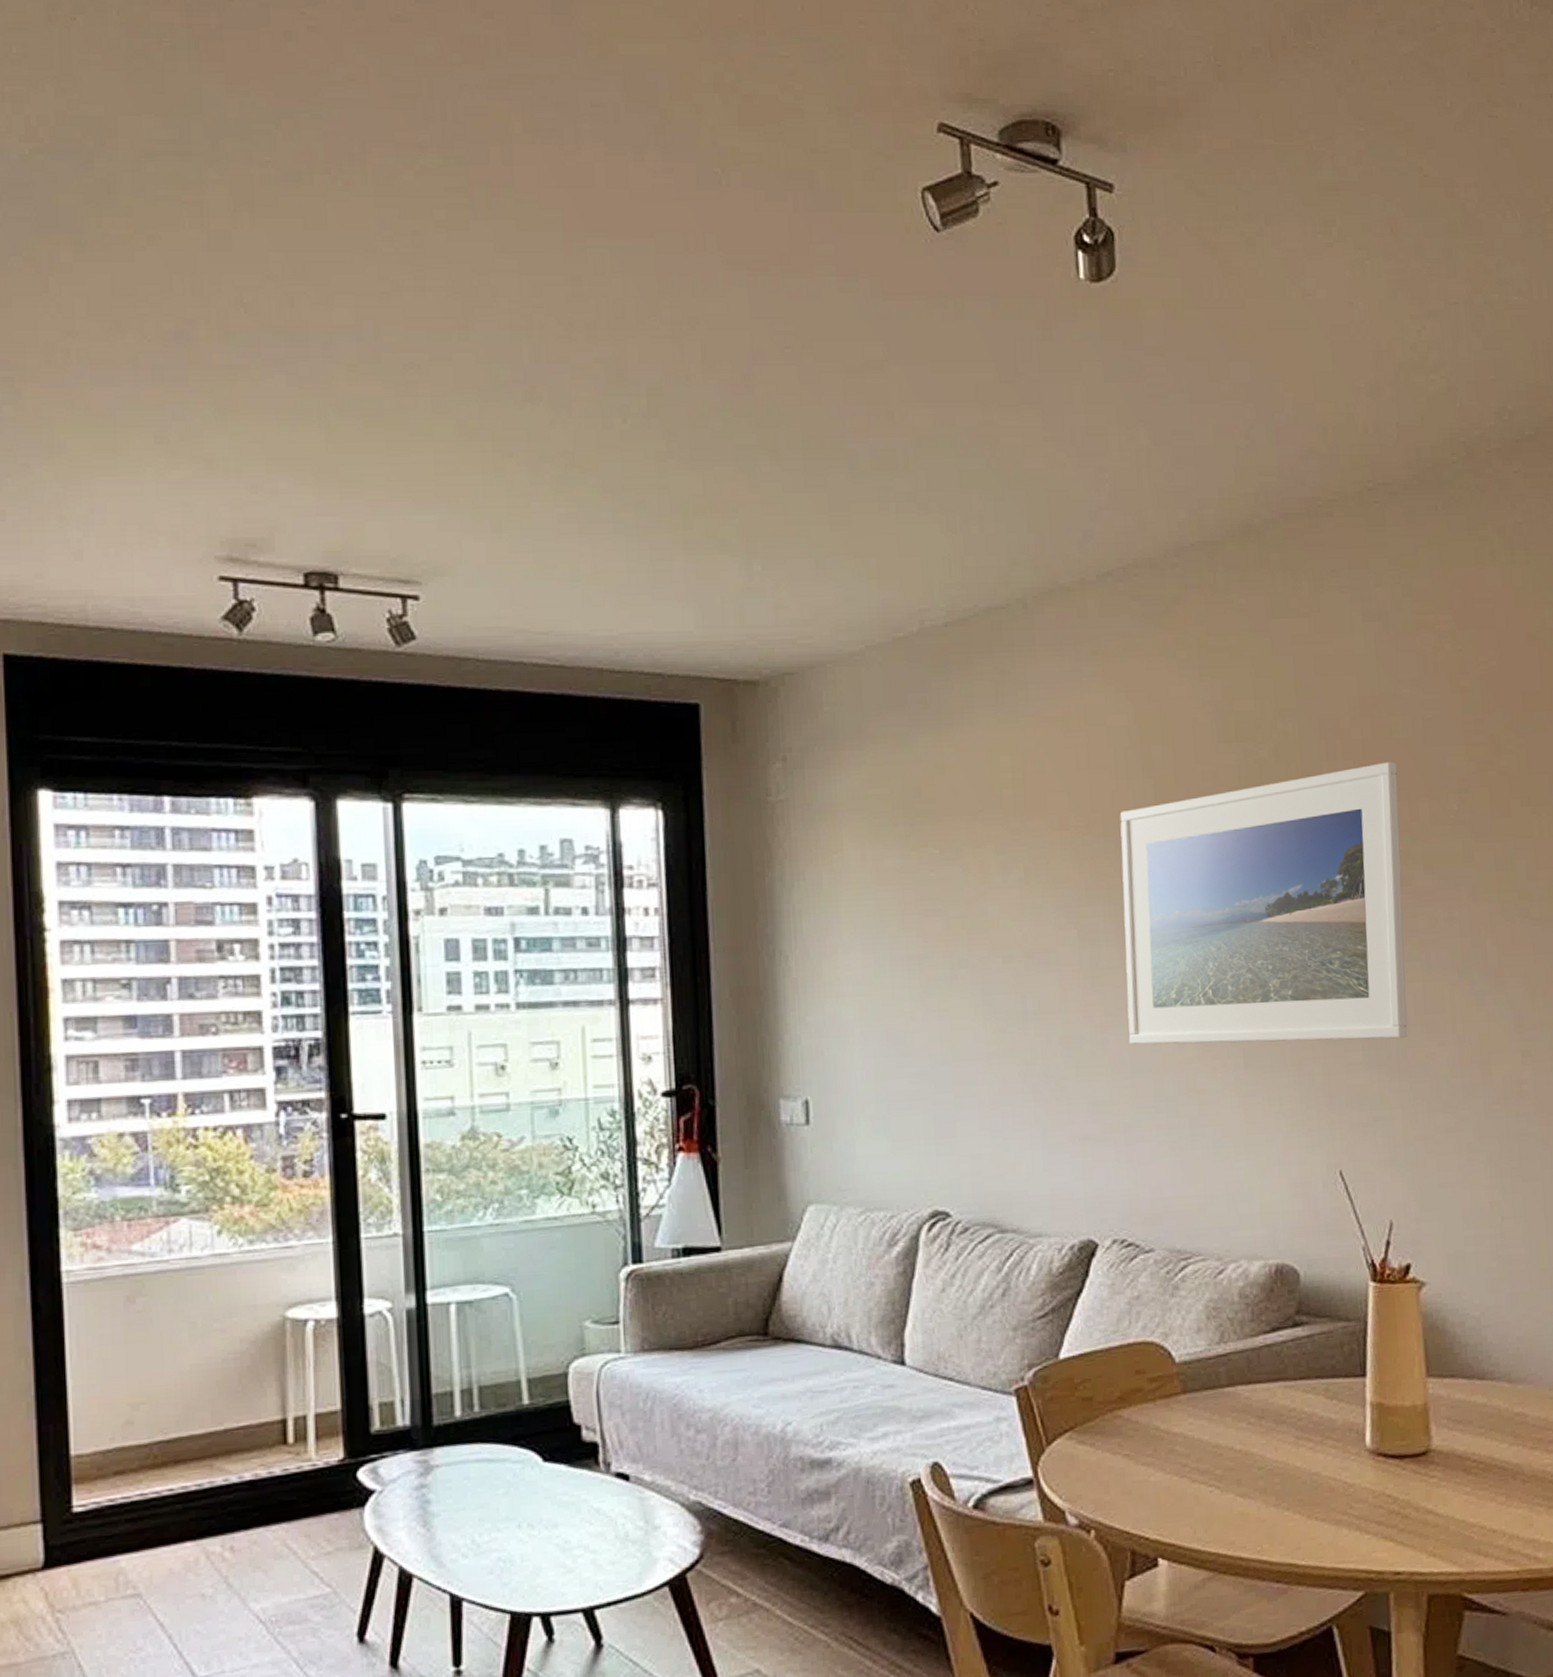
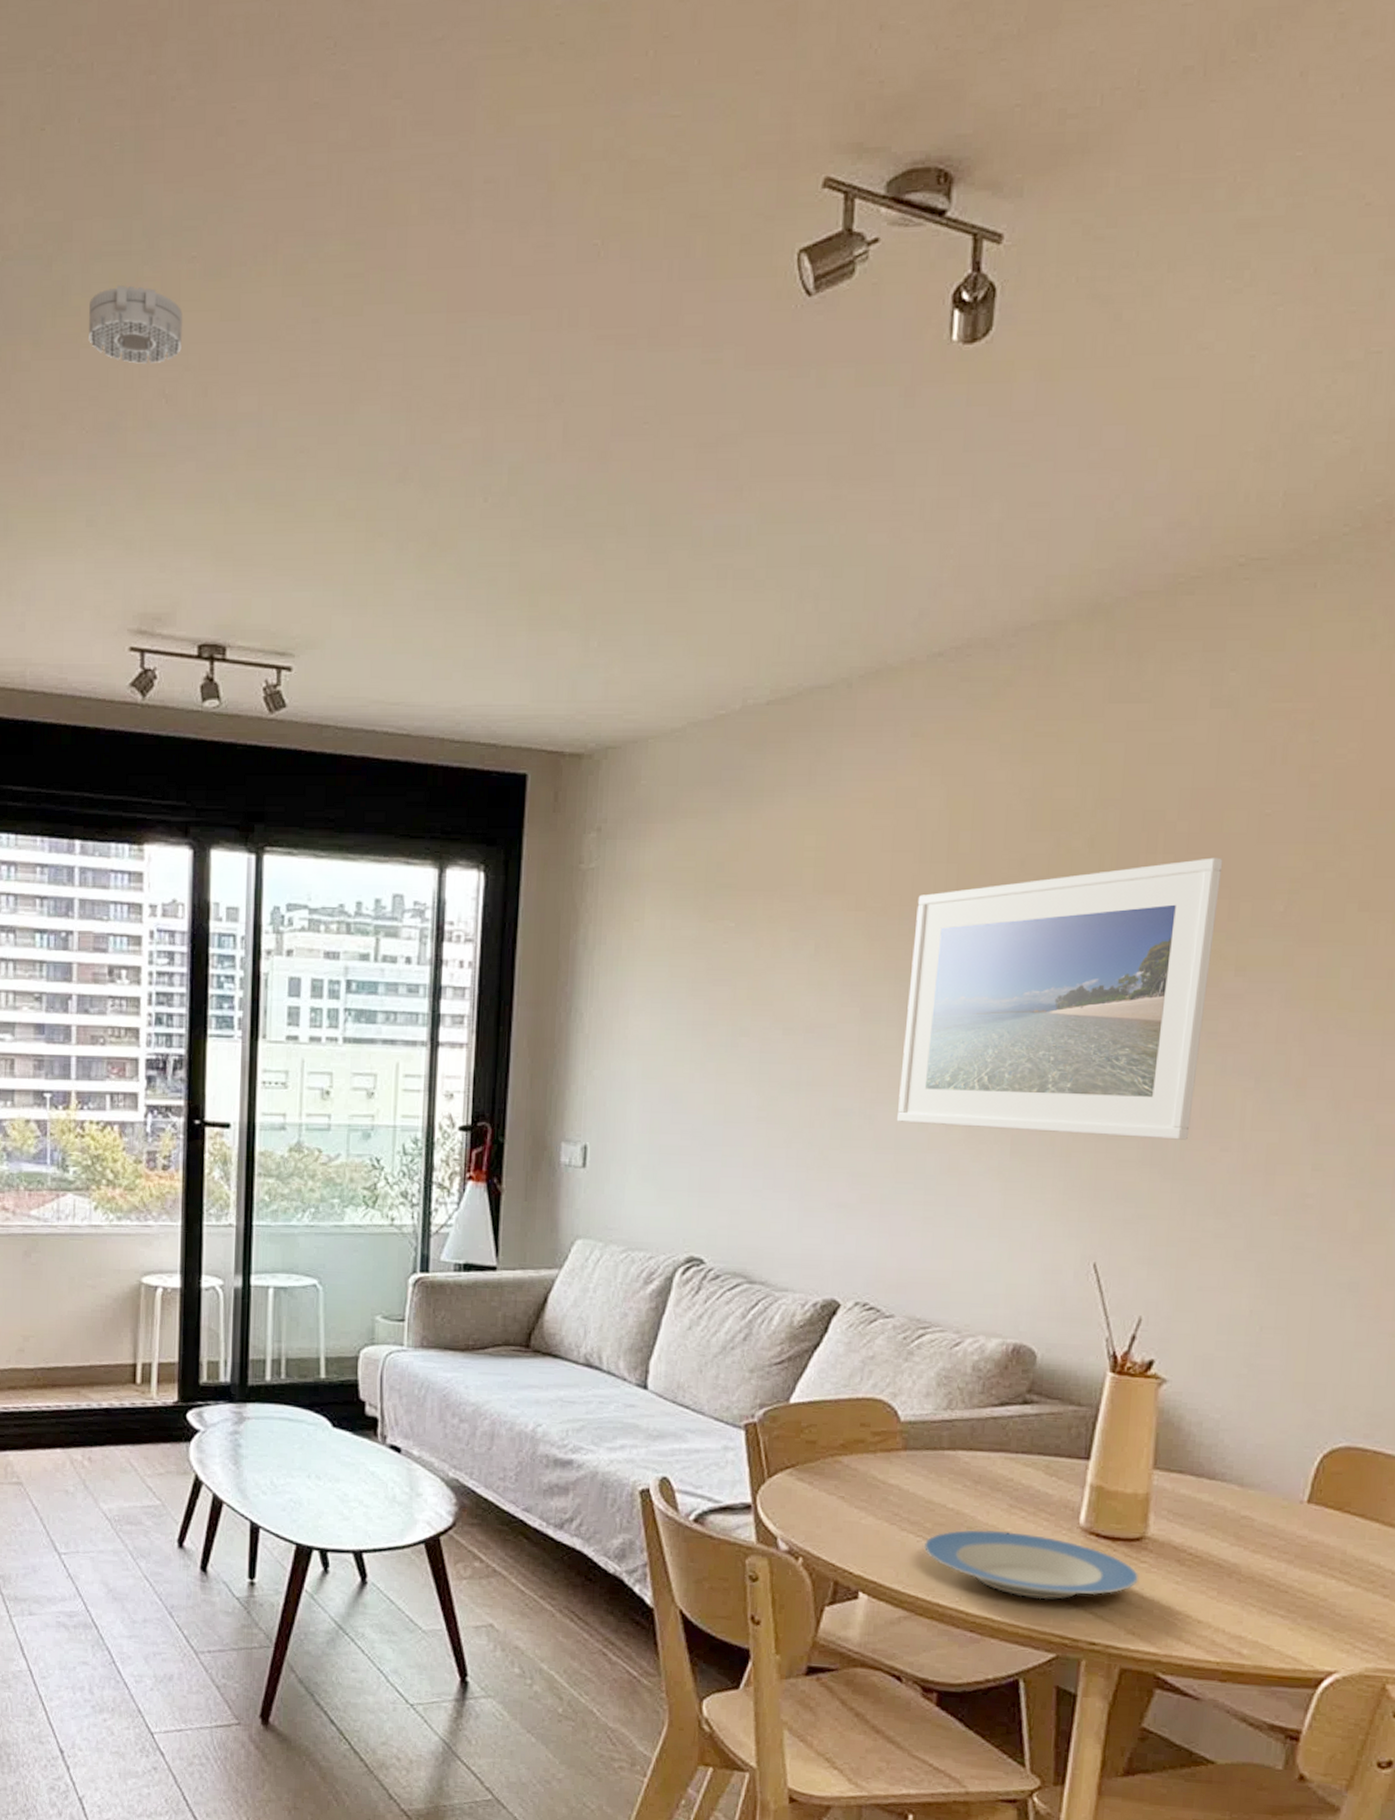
smoke detector: none [143,187,260,271] -> present [89,285,183,365]
plate: none [1217,1465,1432,1535] -> present [923,1529,1139,1600]

